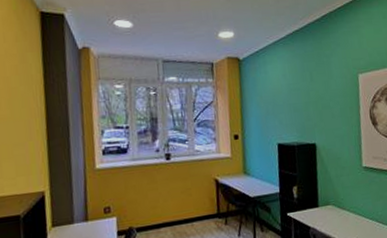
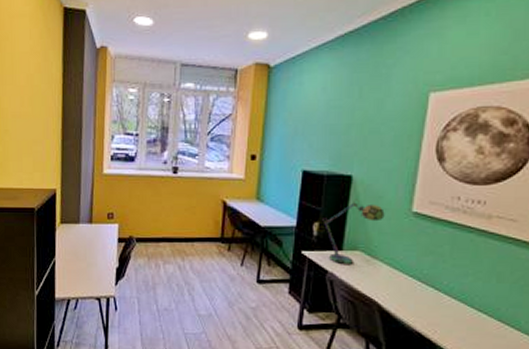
desk lamp: none [299,162,344,220] -> present [322,199,385,265]

